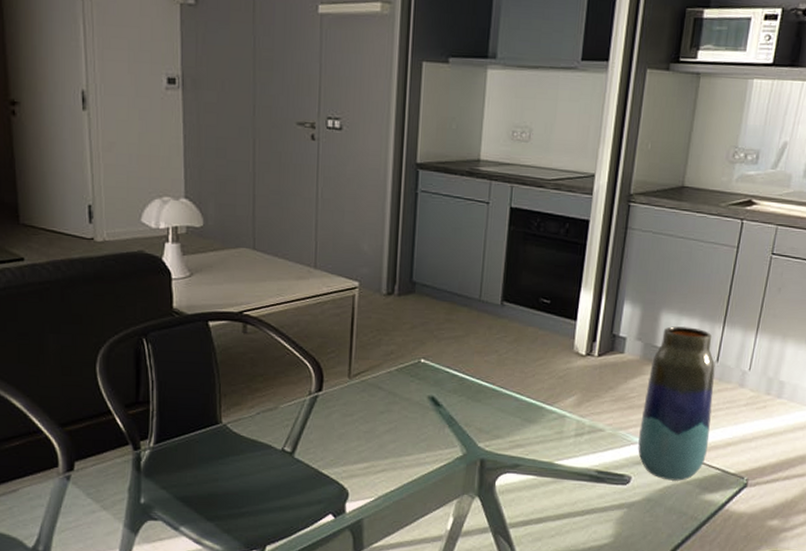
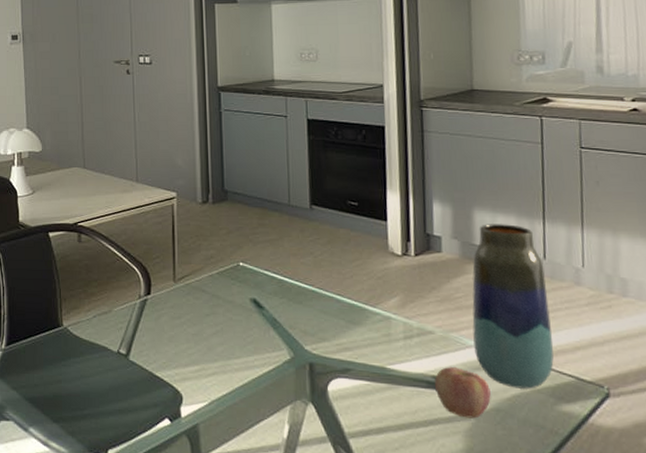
apple: none [596,462,646,508] -> present [434,367,491,419]

